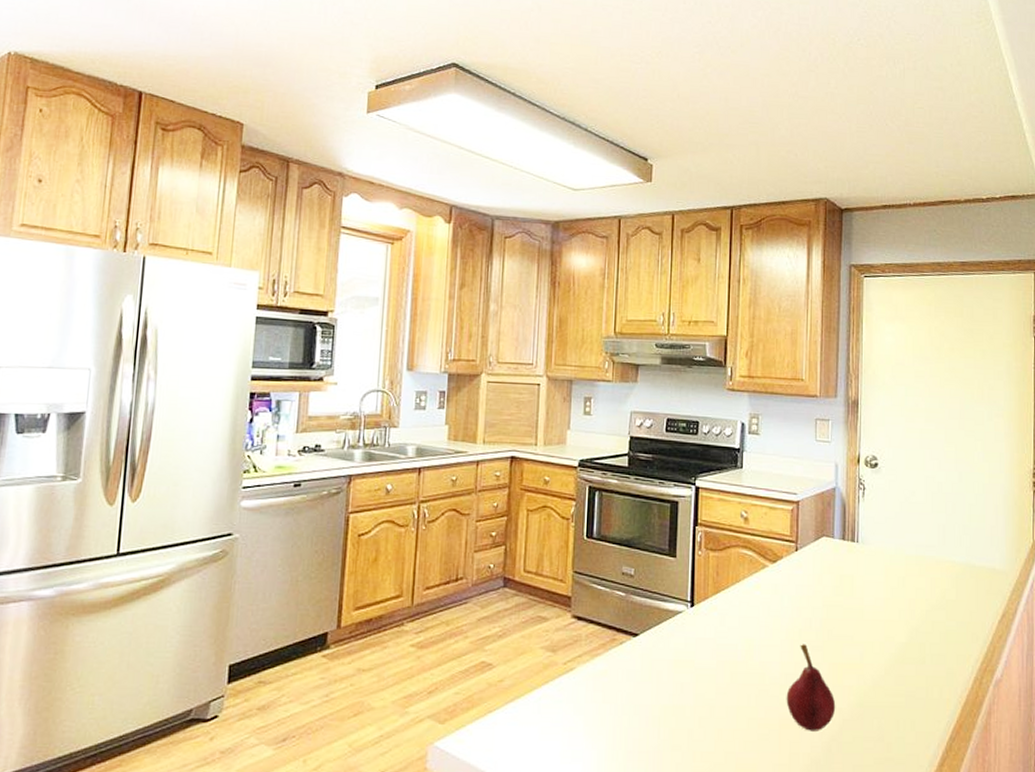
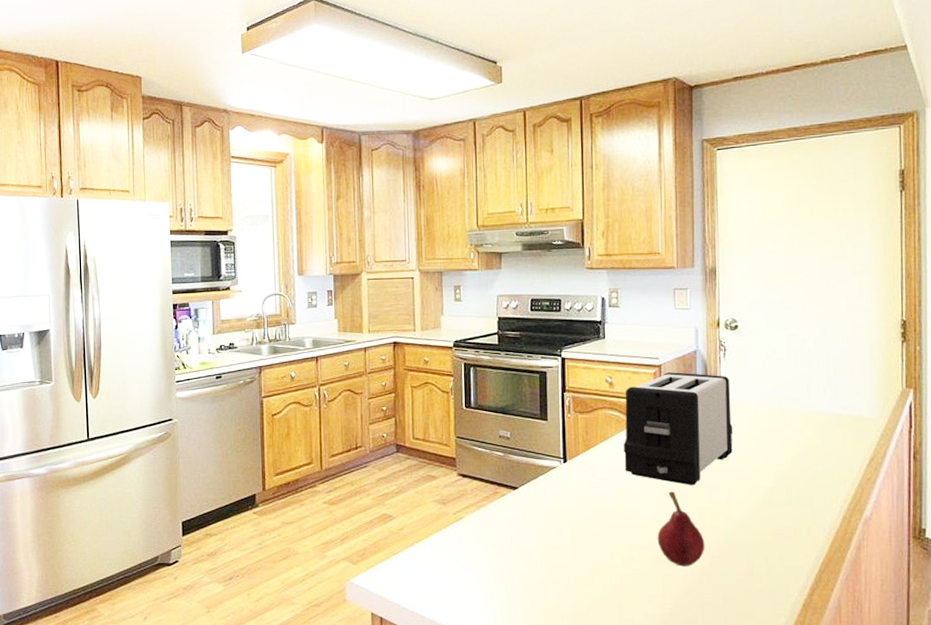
toaster: none [756,510,869,638] -> present [624,372,733,485]

